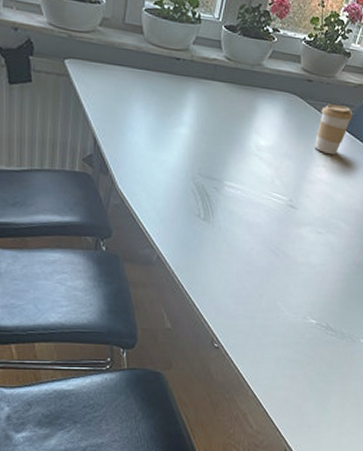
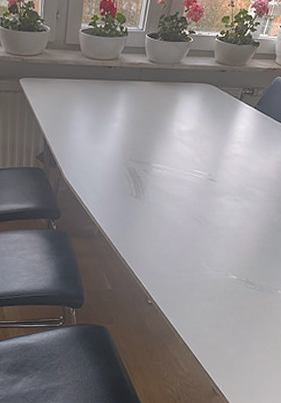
coffee cup: present [315,104,353,155] -> none [230,89,264,132]

